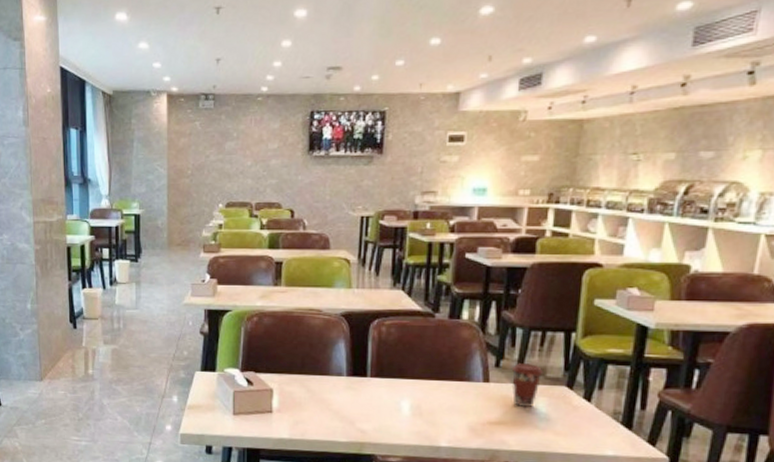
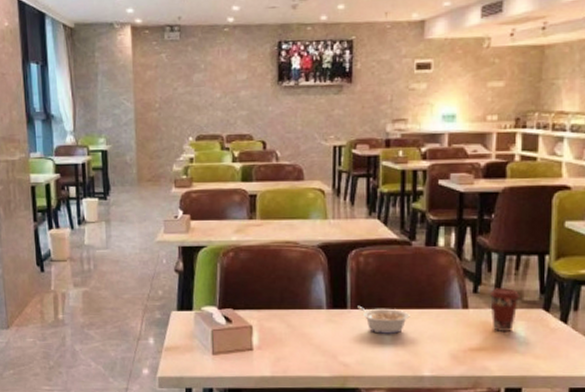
legume: none [377,374,430,404] -> present [358,305,410,334]

